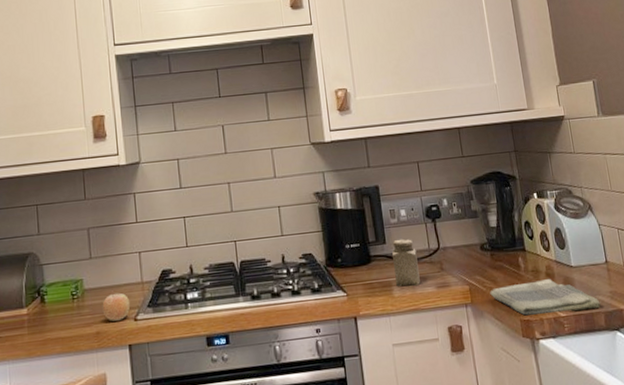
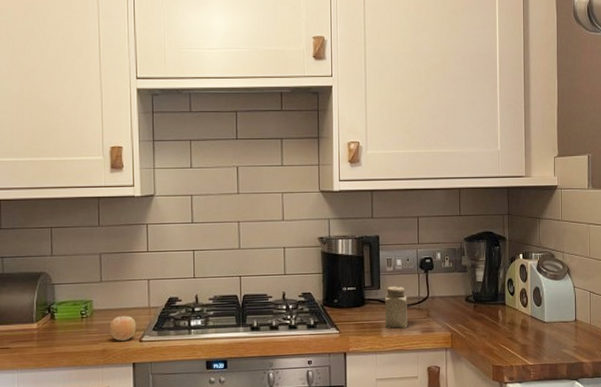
dish towel: present [490,279,601,316] -> none [469,332,565,362]

